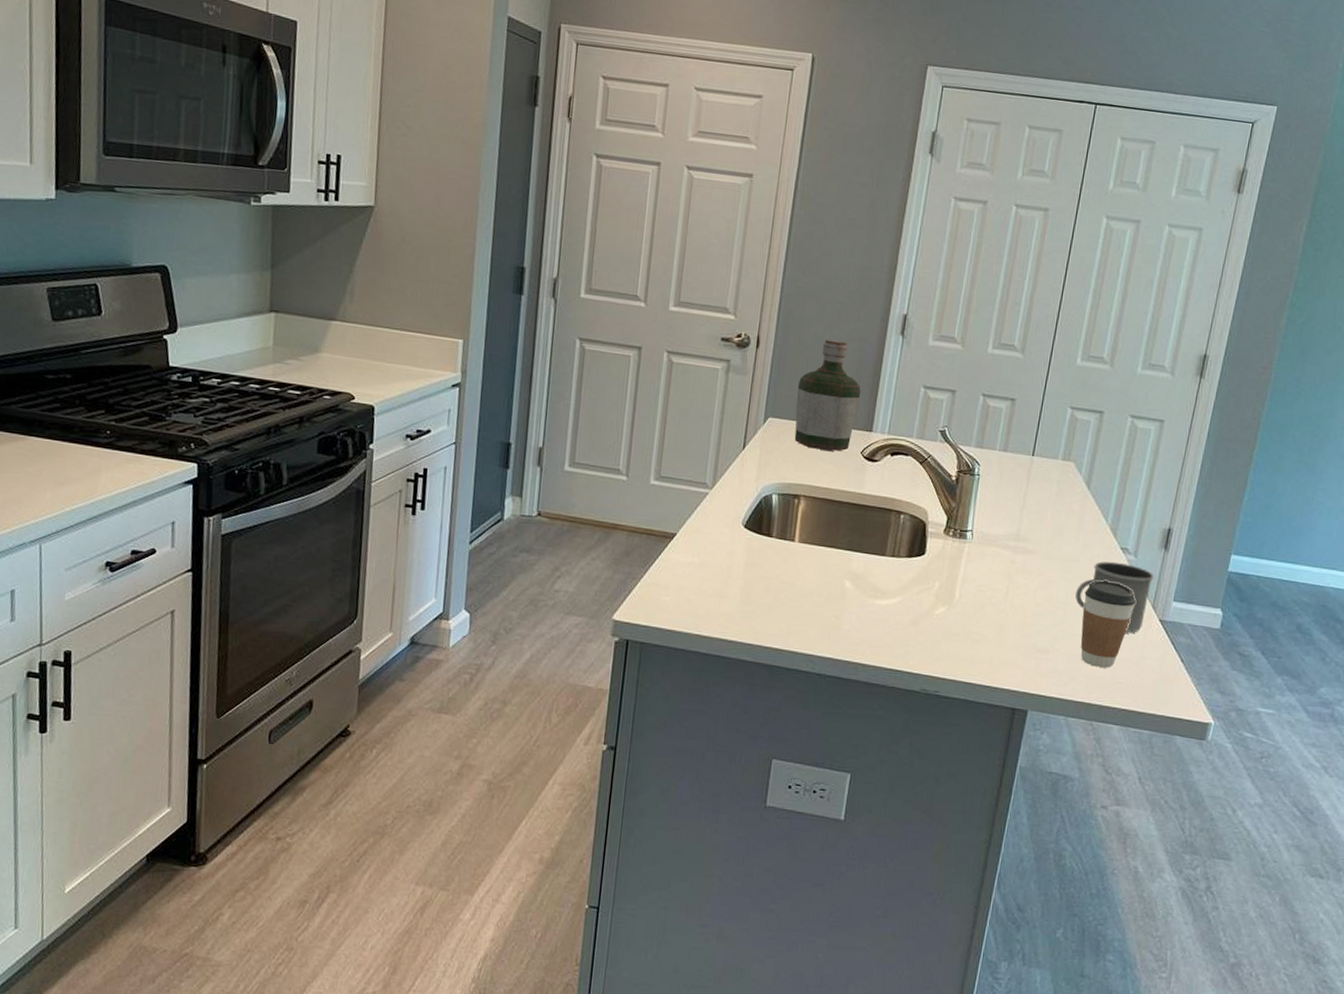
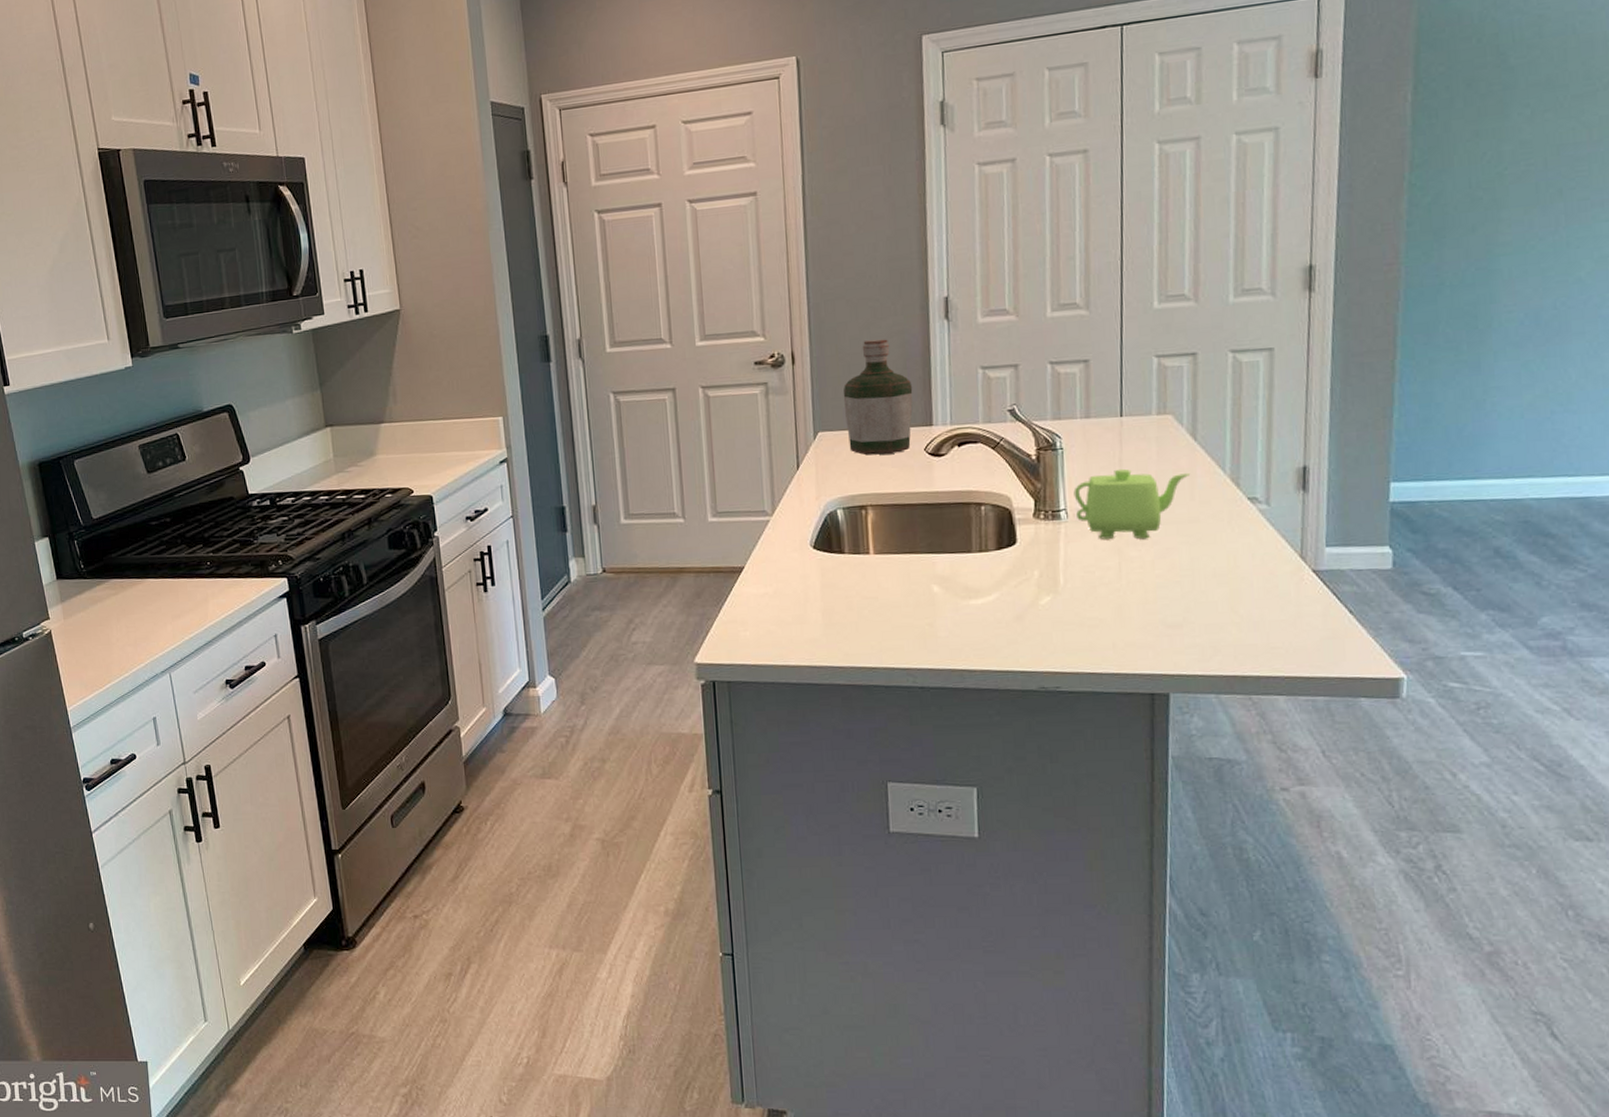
teapot: none [980,502,1080,570] -> present [1073,468,1191,540]
mug: present [1075,561,1154,633] -> none [1202,514,1296,590]
coffee cup: present [1080,580,1136,668] -> none [1213,537,1278,634]

